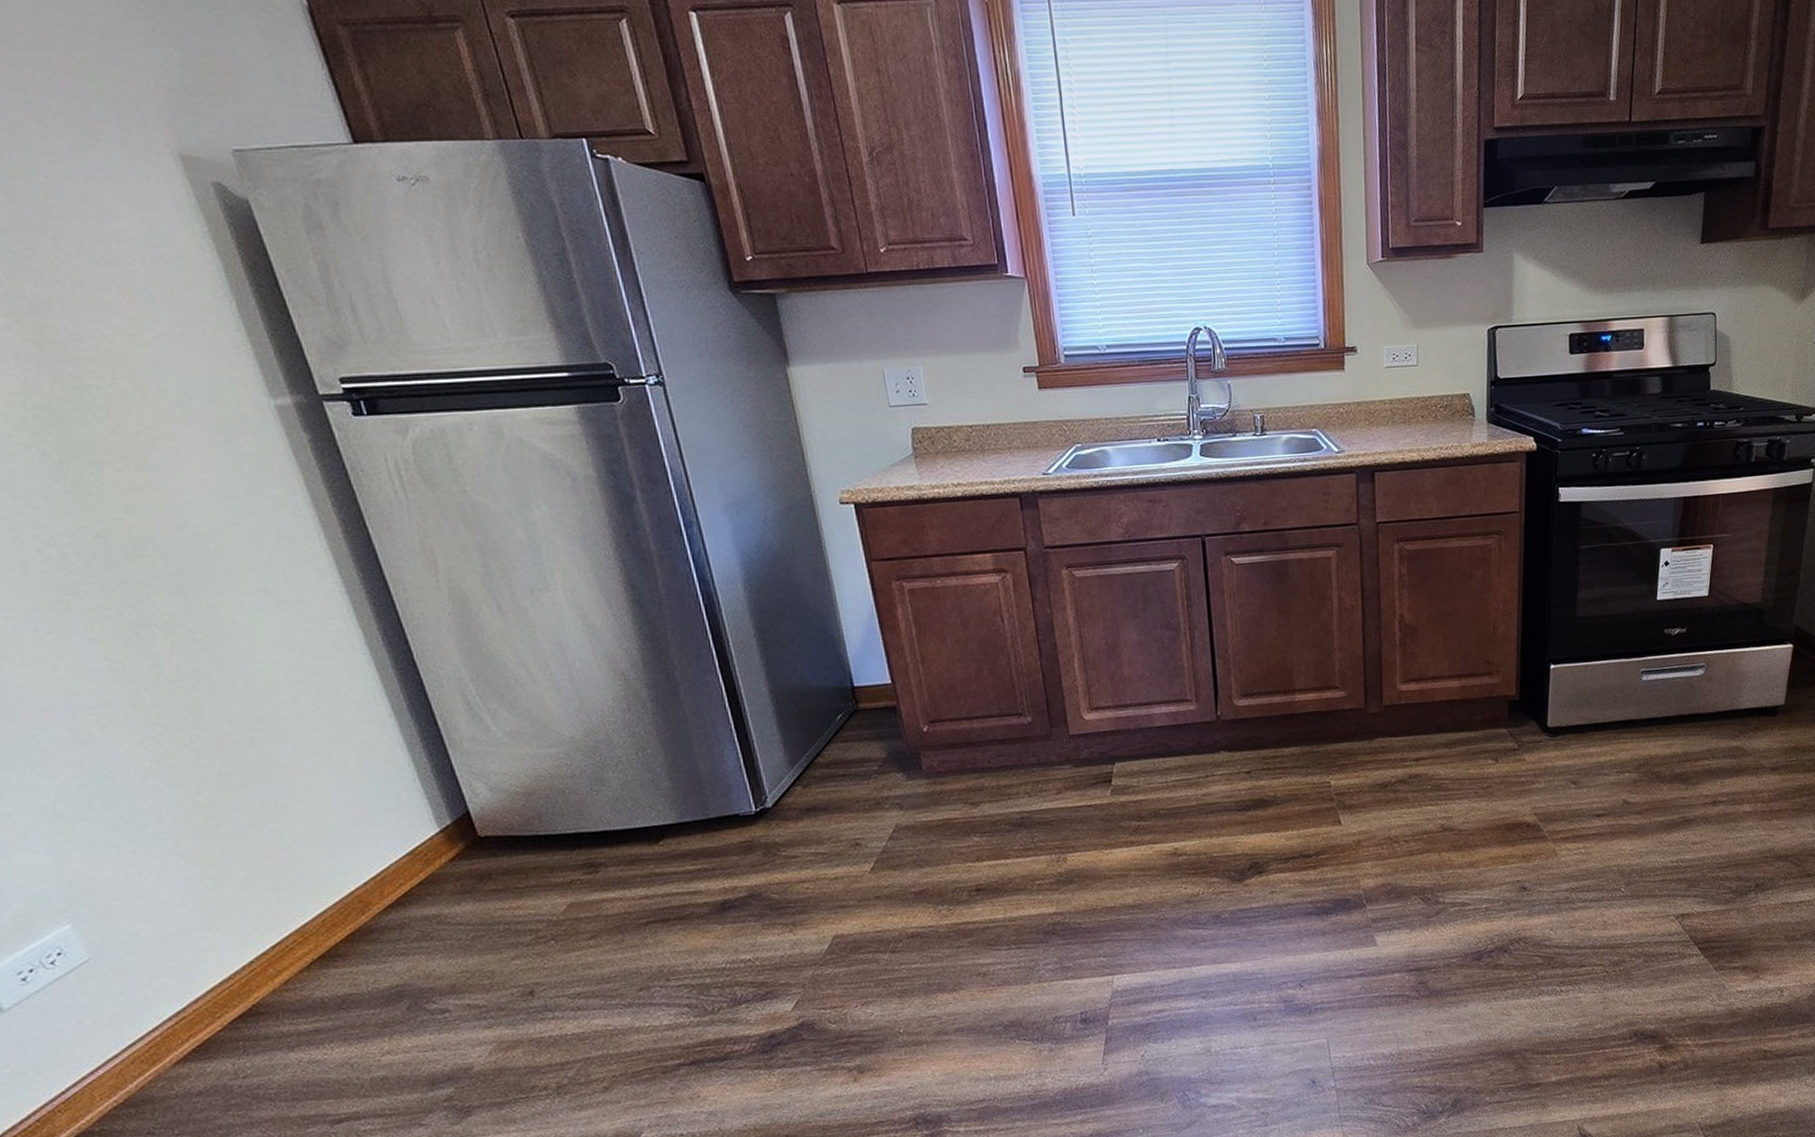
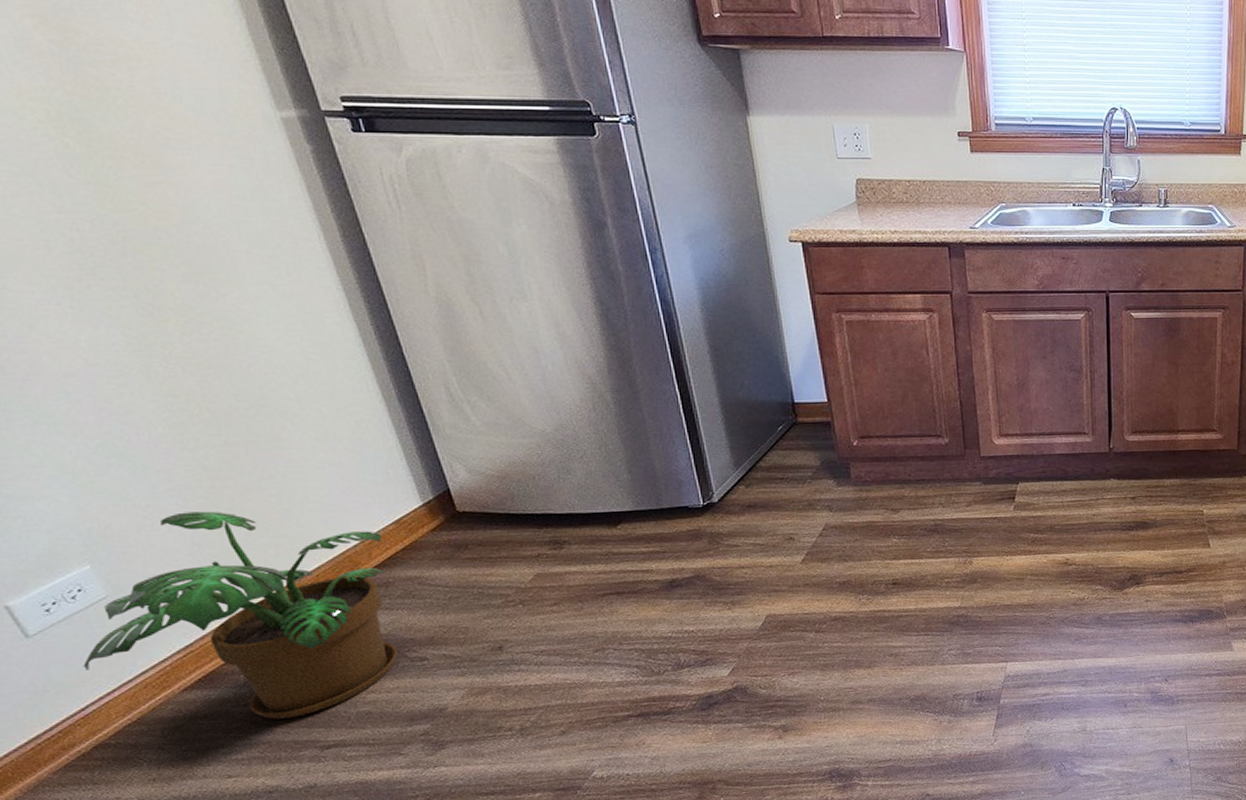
potted plant: none [63,853,415,1092] -> present [83,511,397,719]

